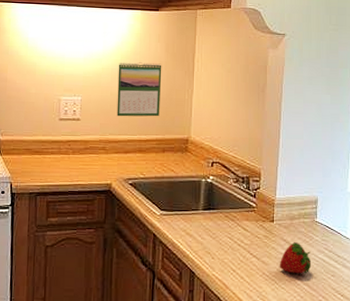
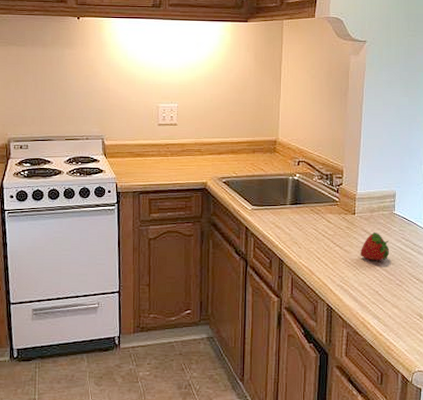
calendar: present [116,62,162,117] -> none [210,71,251,121]

